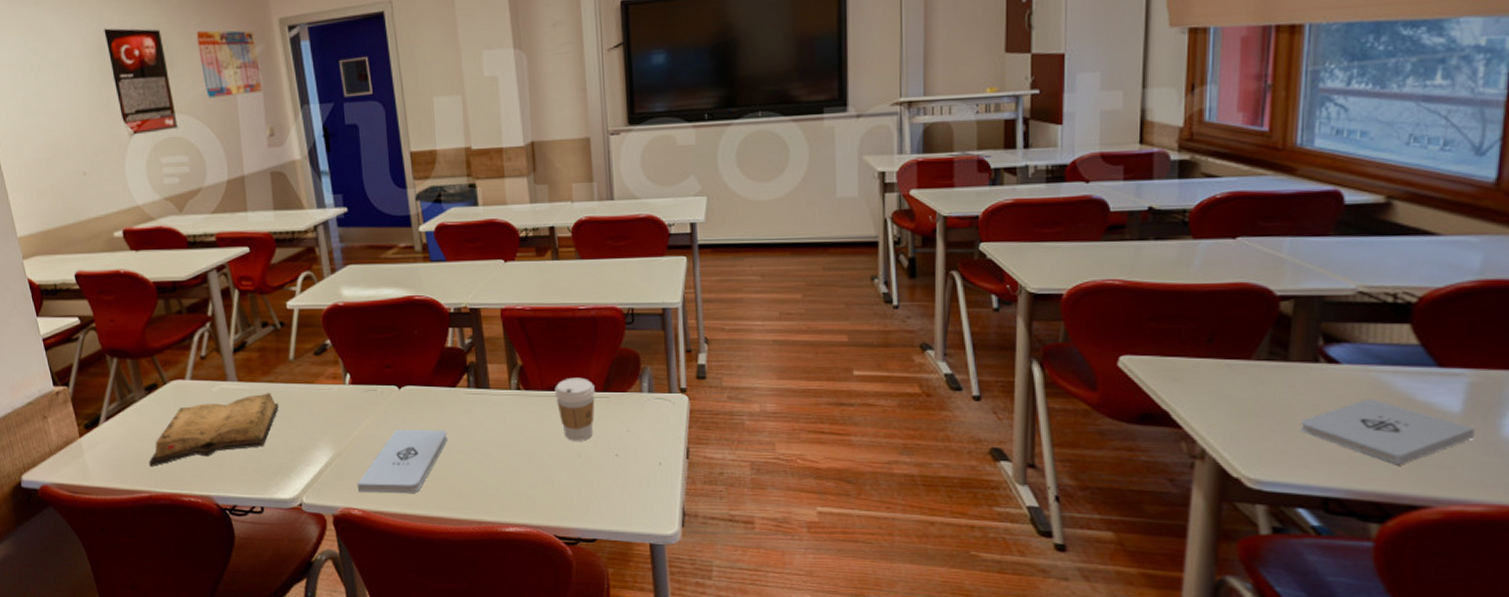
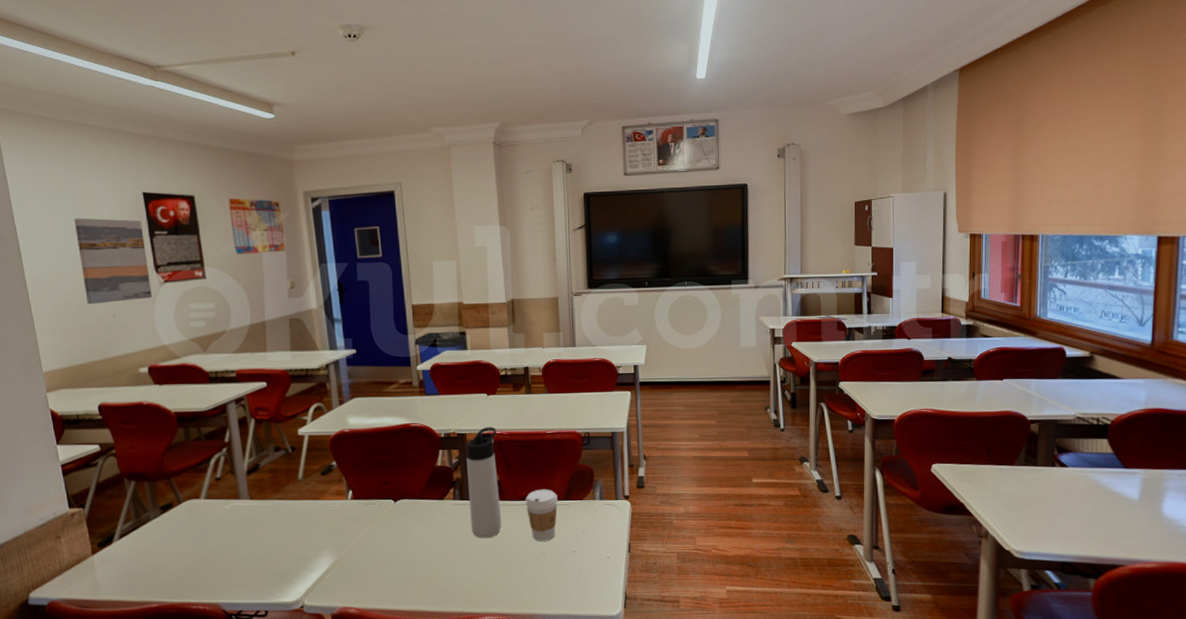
wall art: none [37,62,122,161] -> present [74,218,152,305]
diary: present [148,393,279,466] -> none [160,509,287,579]
notepad: present [357,429,448,494] -> none [354,536,436,593]
thermos bottle: none [480,300,527,435] -> present [466,426,502,539]
notepad: present [1300,398,1476,466] -> none [1046,491,1148,537]

